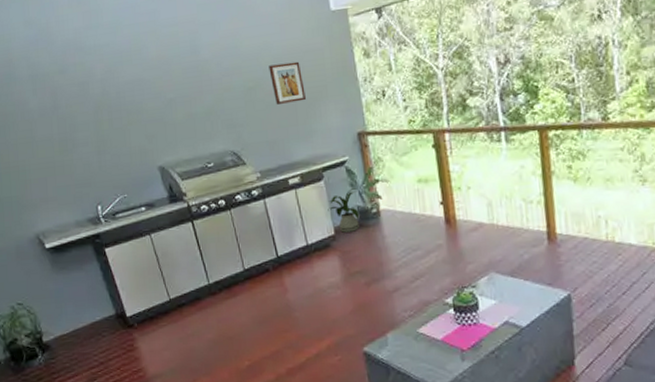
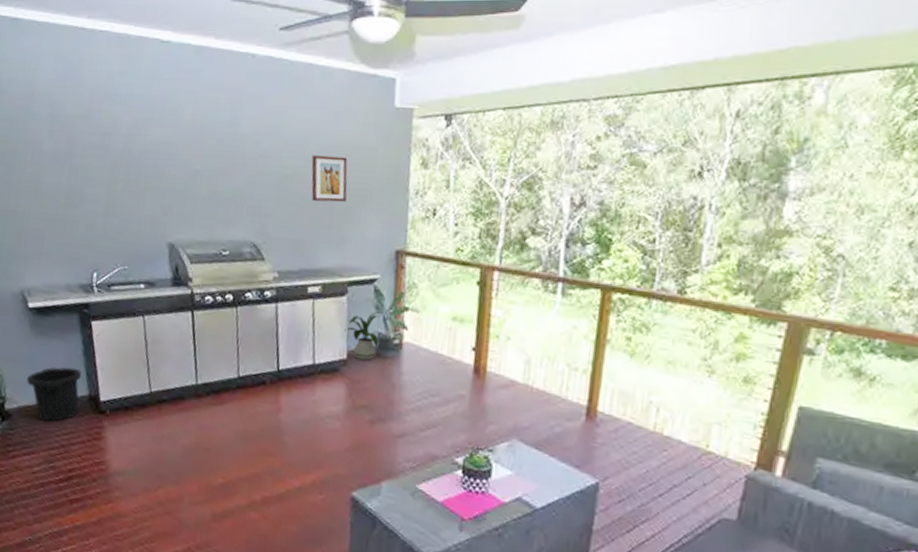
trash can: none [57,292,110,345] -> present [26,366,82,422]

